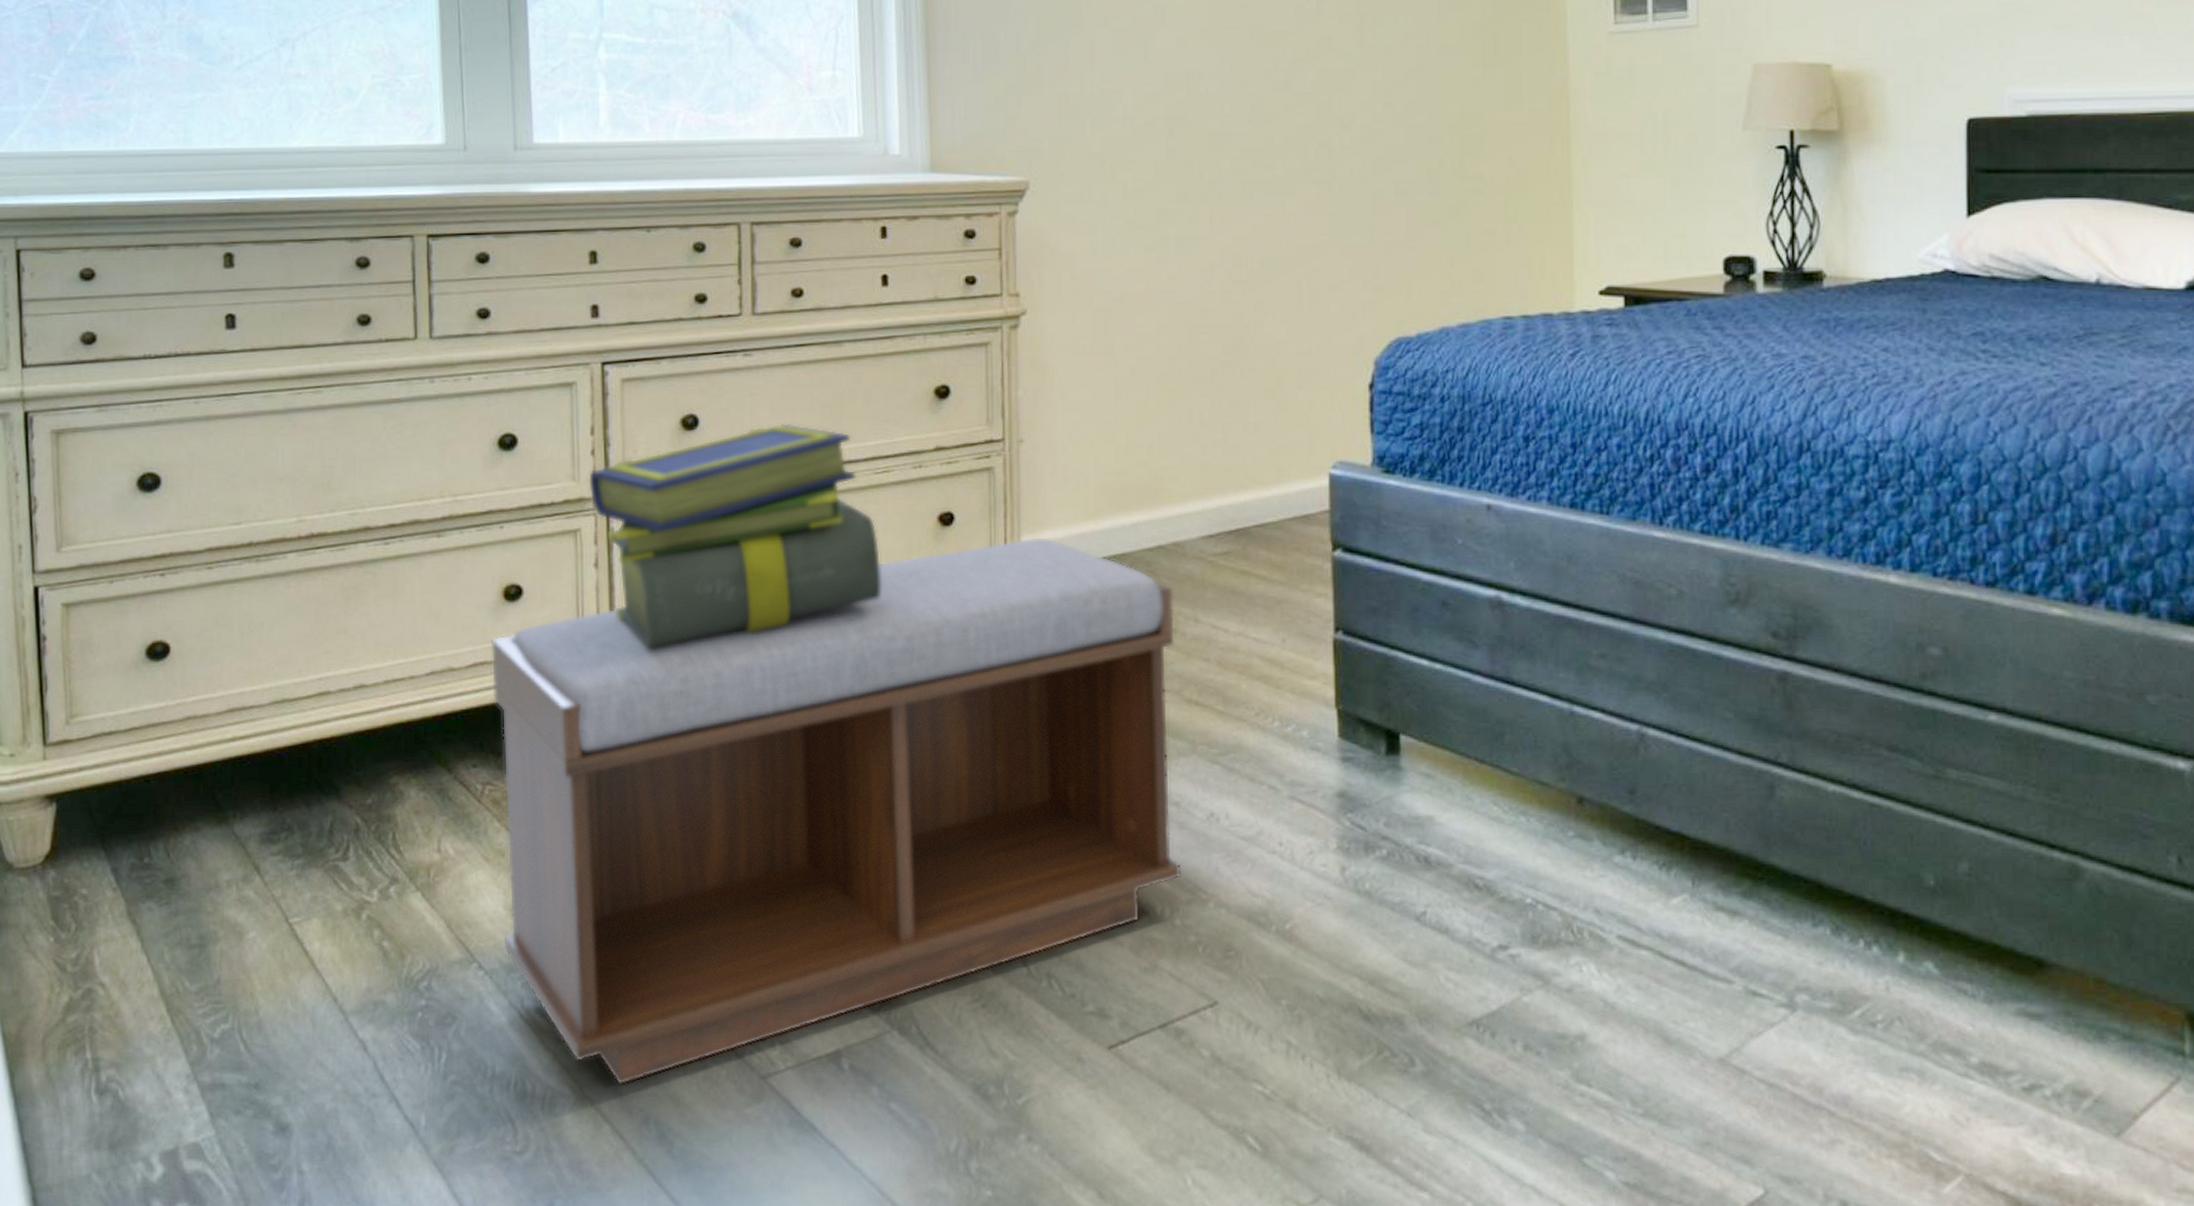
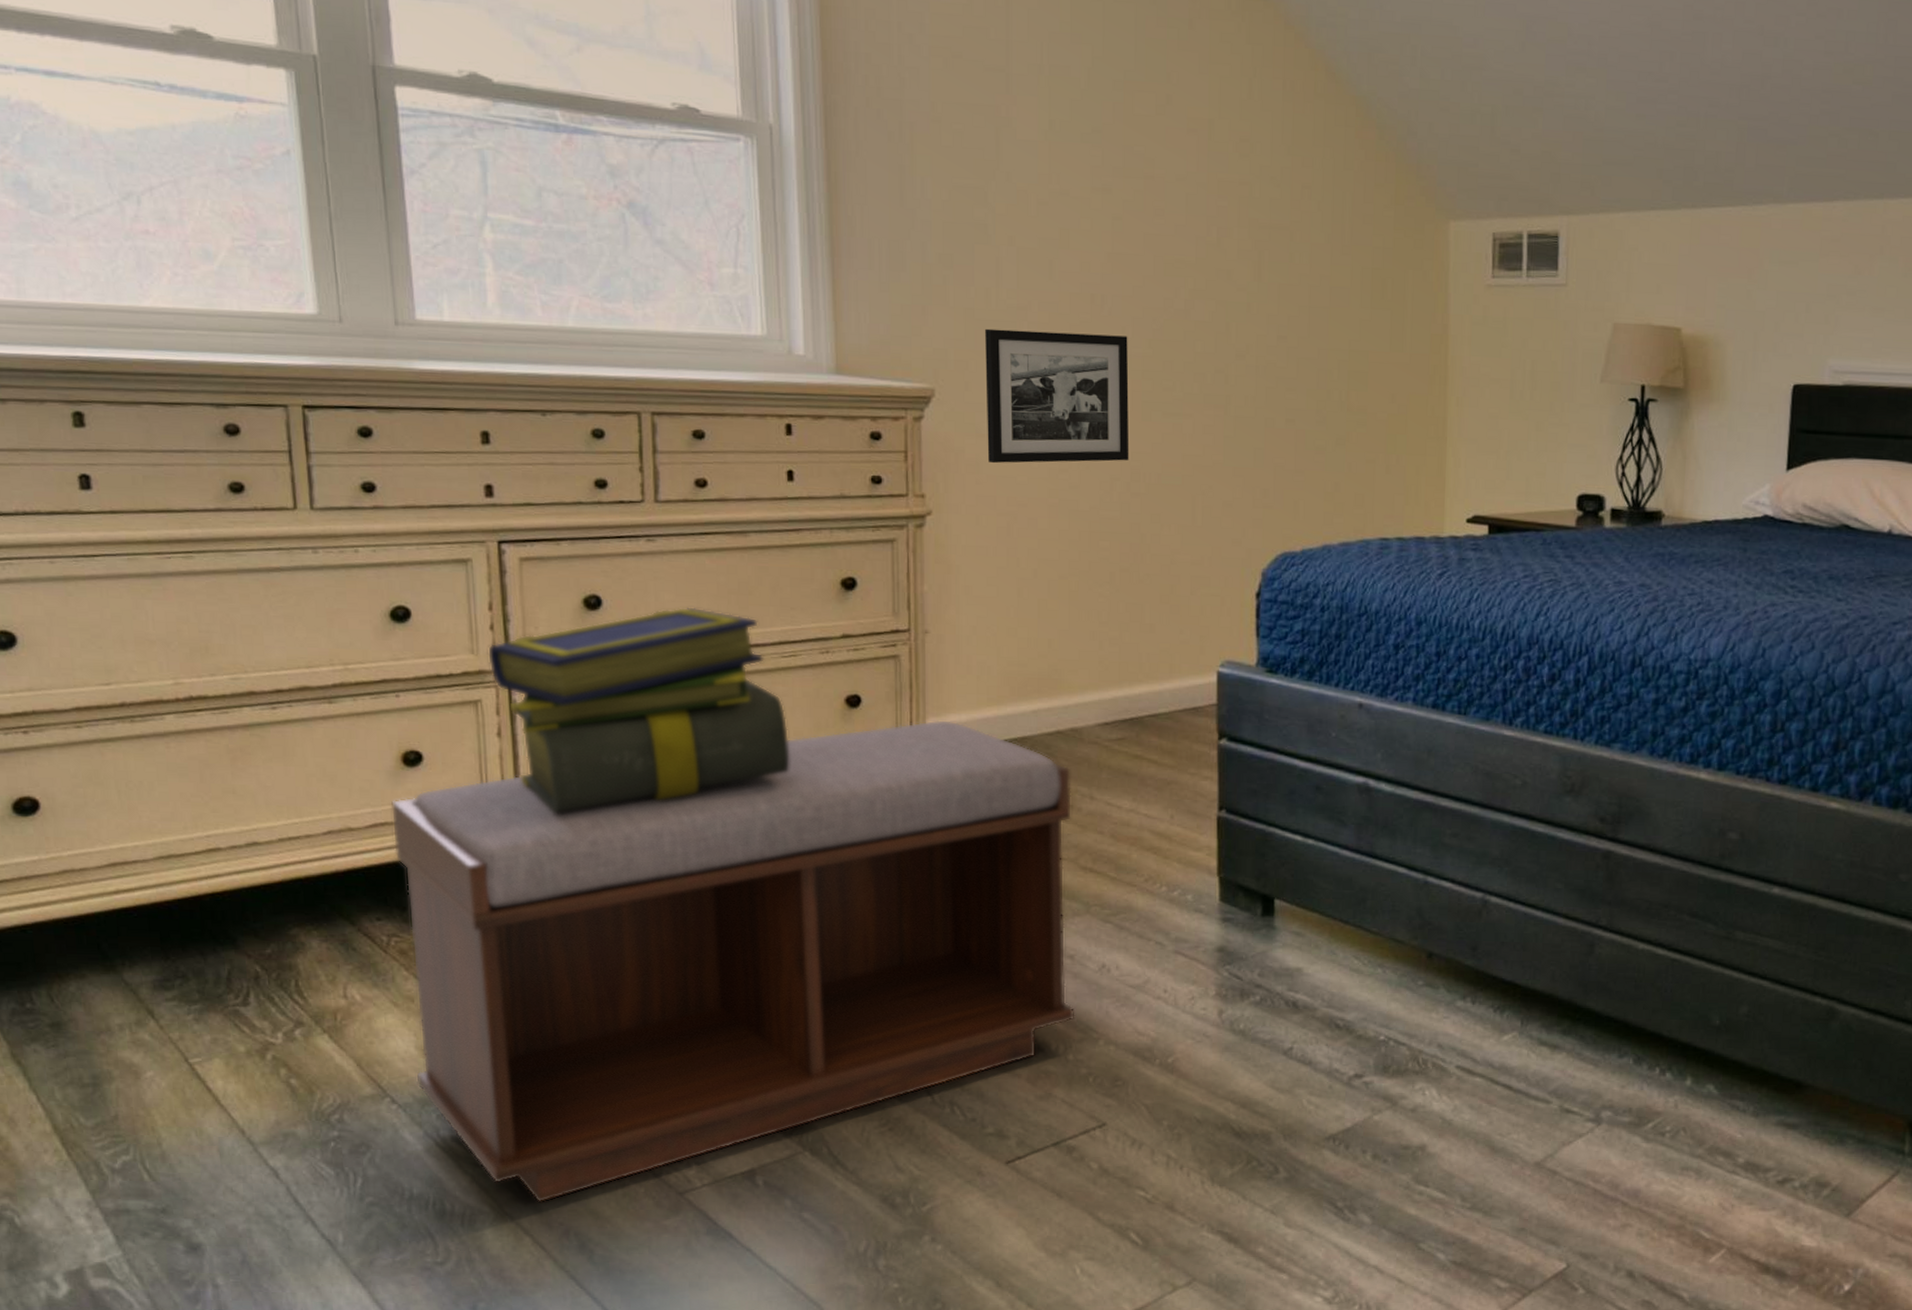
picture frame: none [1080,113,1230,257] -> present [985,328,1130,464]

